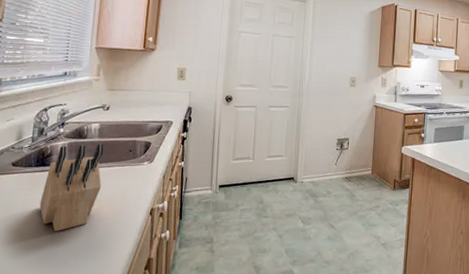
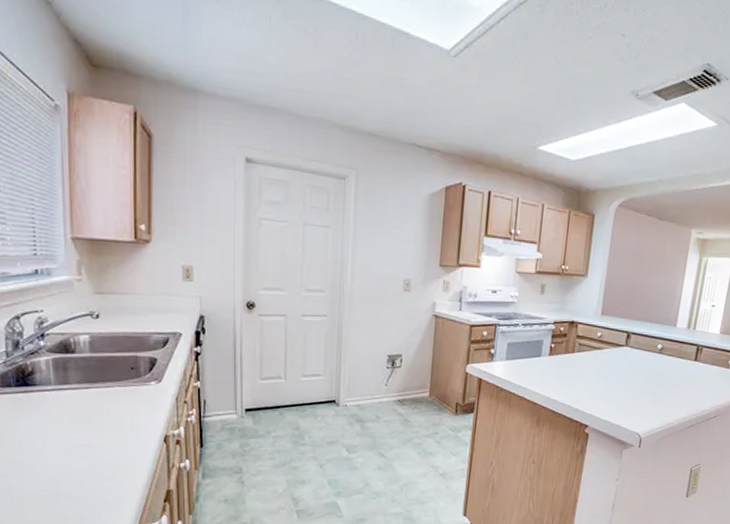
knife block: present [39,143,104,232] -> none [28,359,101,462]

